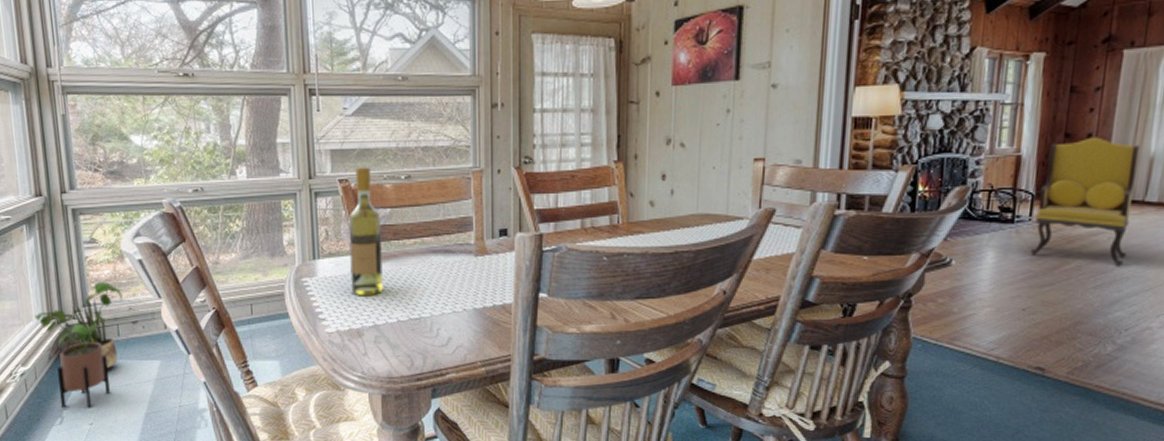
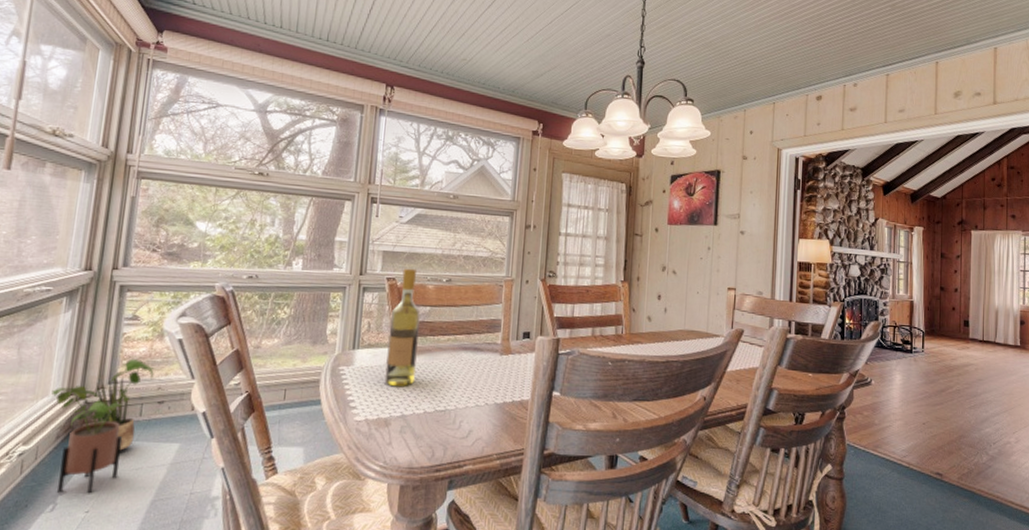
armchair: present [1030,137,1139,267] -> none [925,291,989,392]

